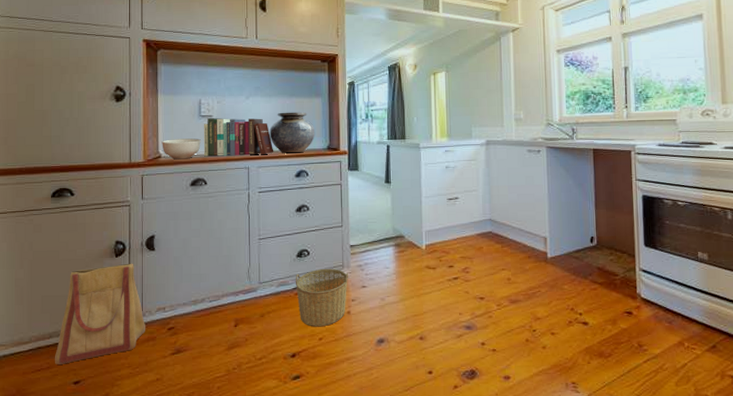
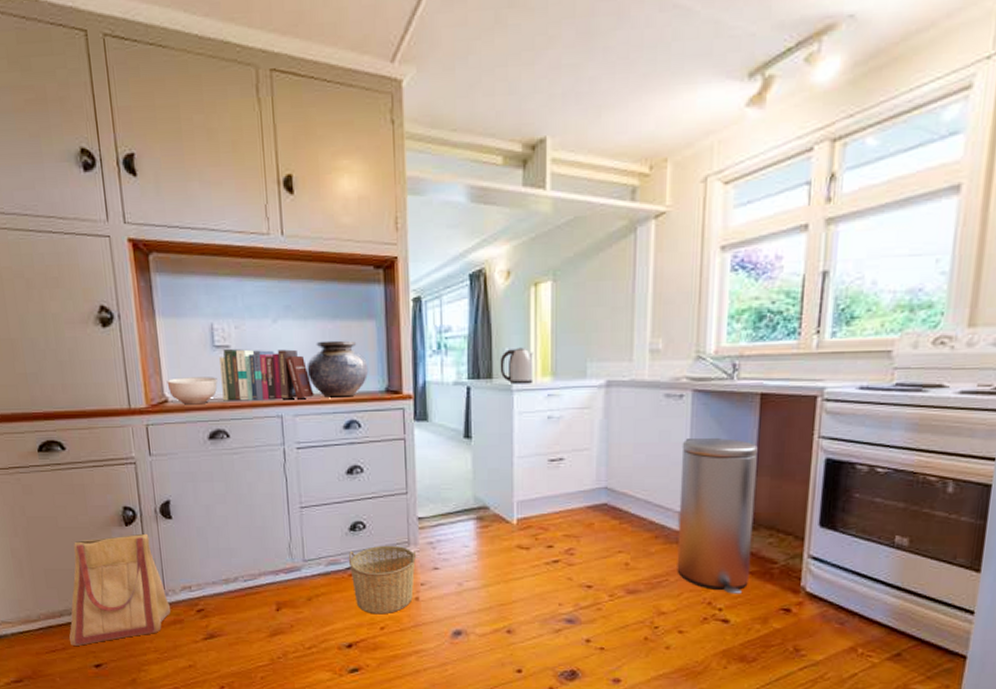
kettle: none [410,117,435,143] -> present [500,347,534,385]
pedal bin: none [542,181,600,302] -> present [677,438,758,595]

